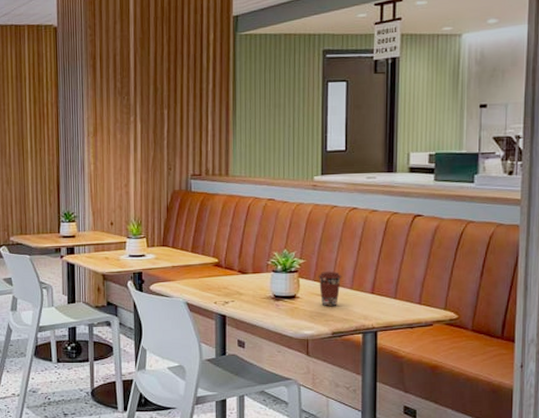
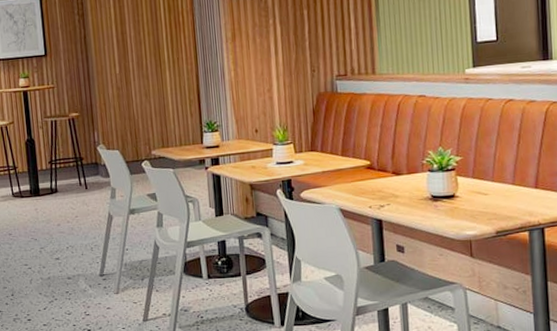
coffee cup: present [318,271,342,306] -> none [477,167,503,204]

